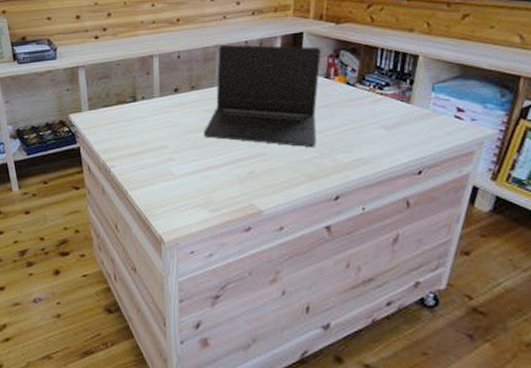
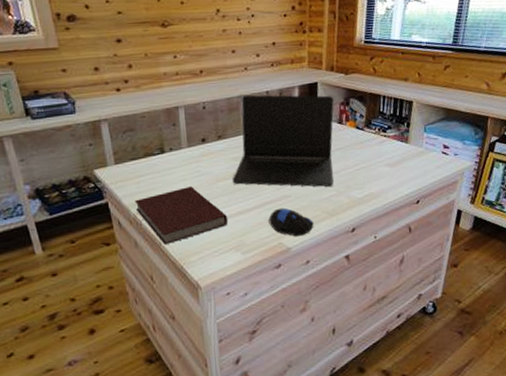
notebook: none [105,137,197,194] -> present [134,186,229,244]
computer mouse: none [240,166,291,199] -> present [268,207,314,237]

